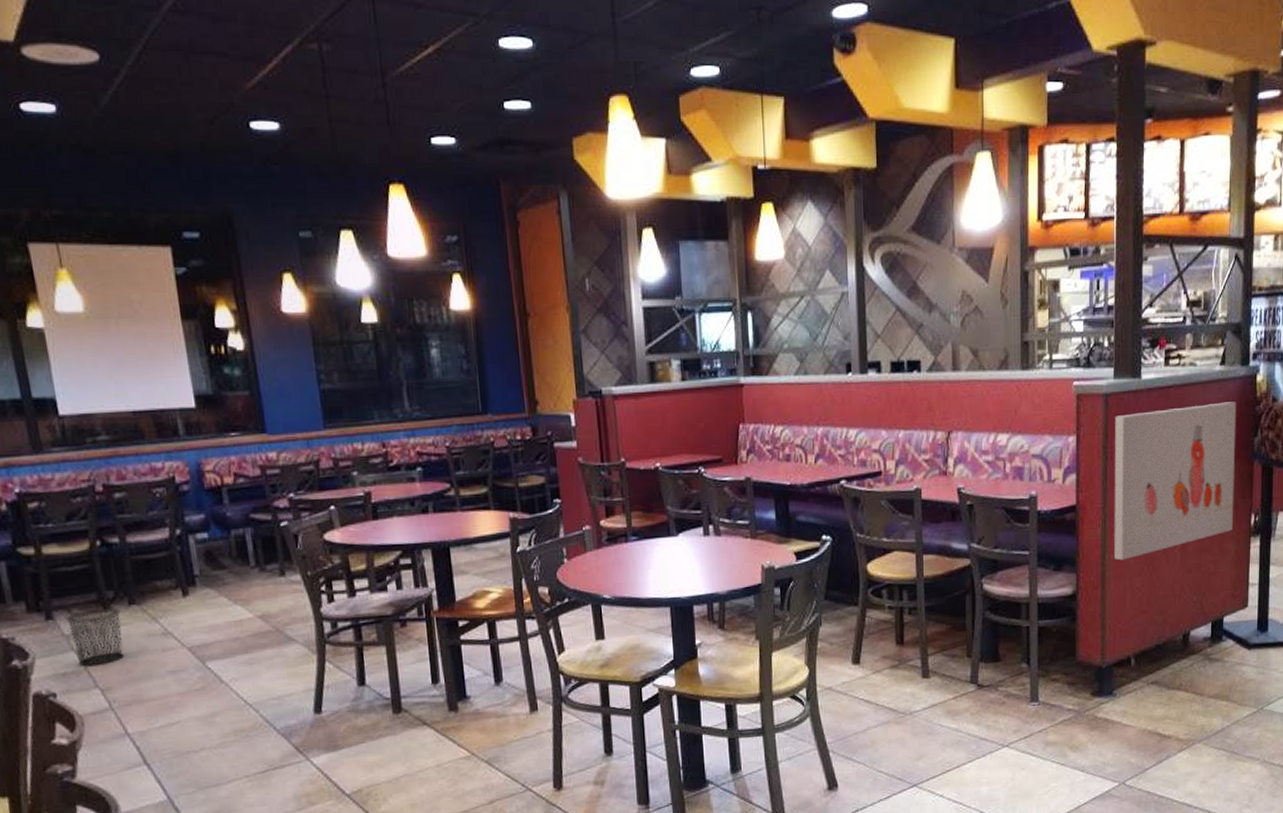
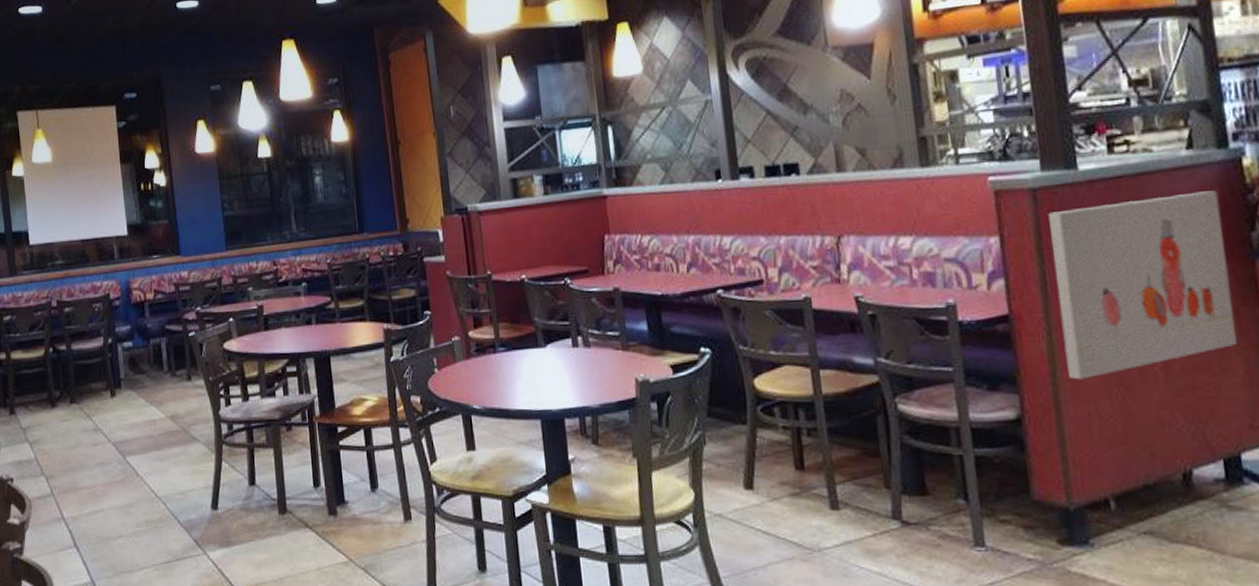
waste bin: present [66,607,124,667] -> none [24,405,64,456]

